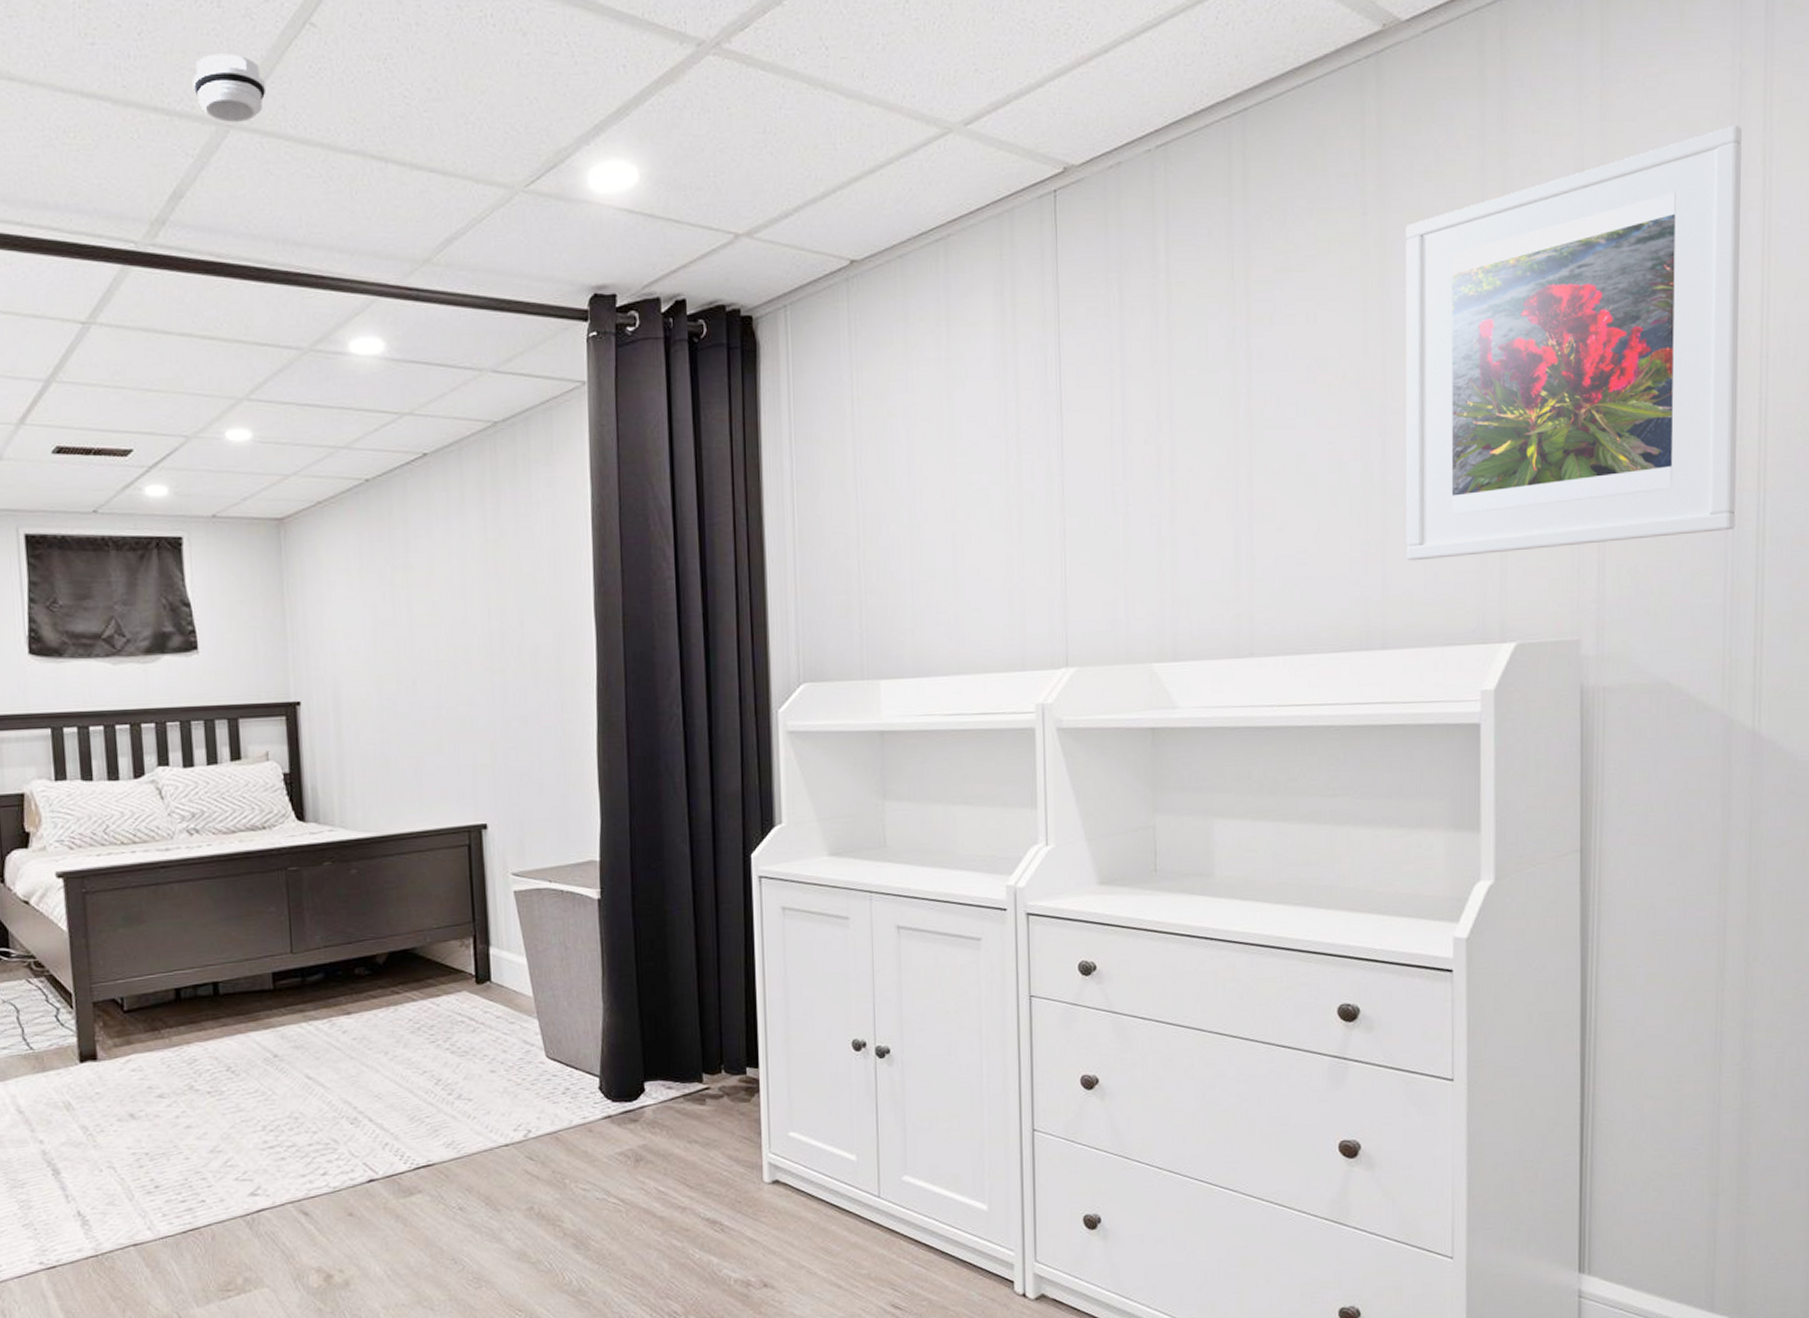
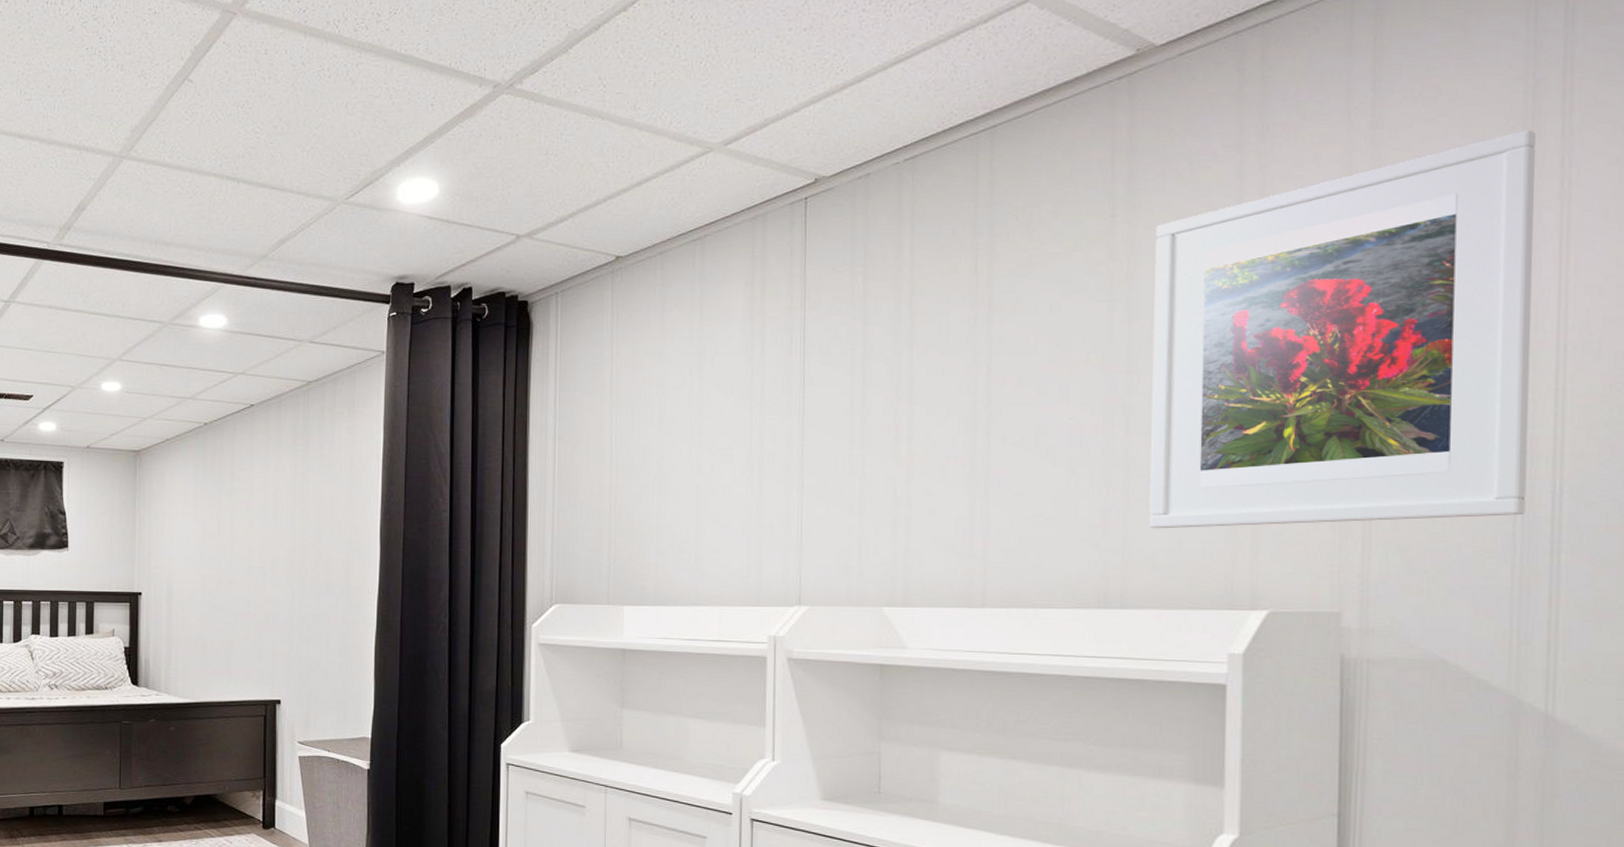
smoke detector: present [192,53,267,122] -> none [98,104,152,154]

